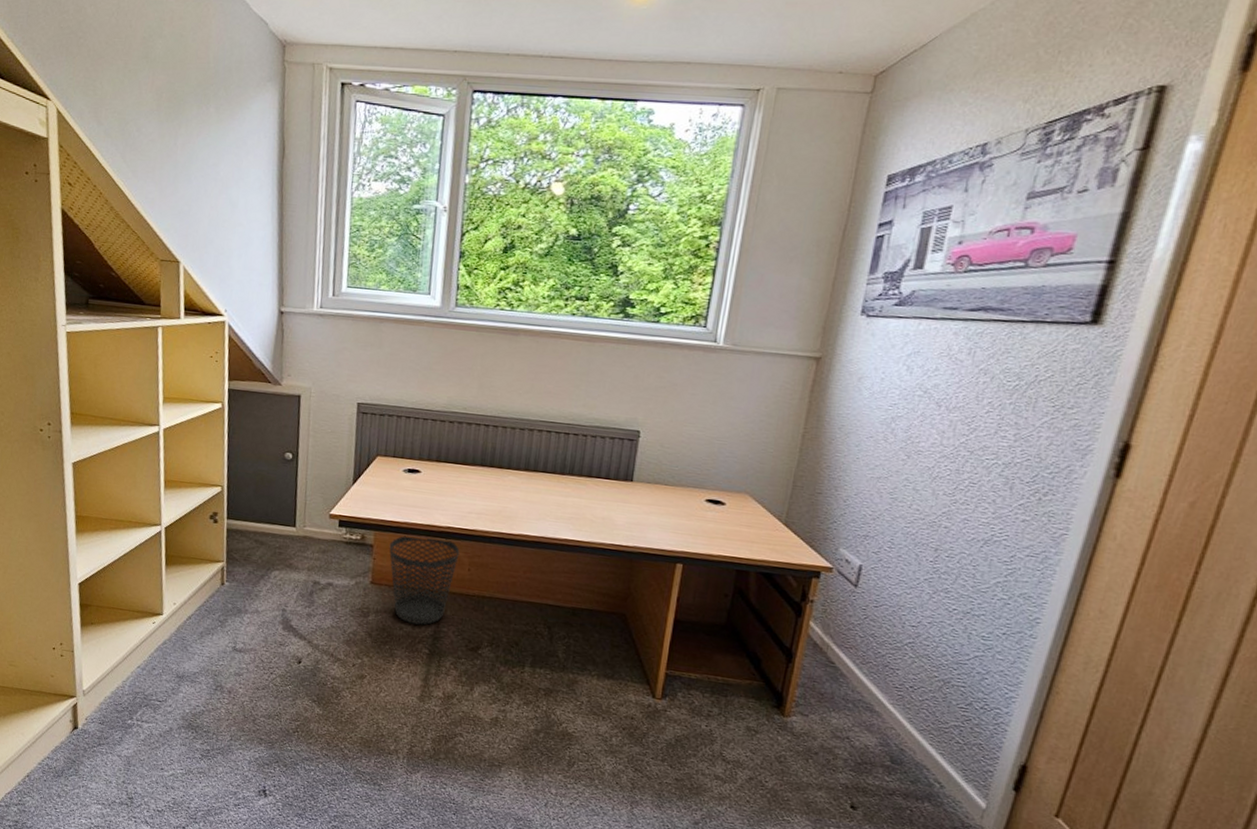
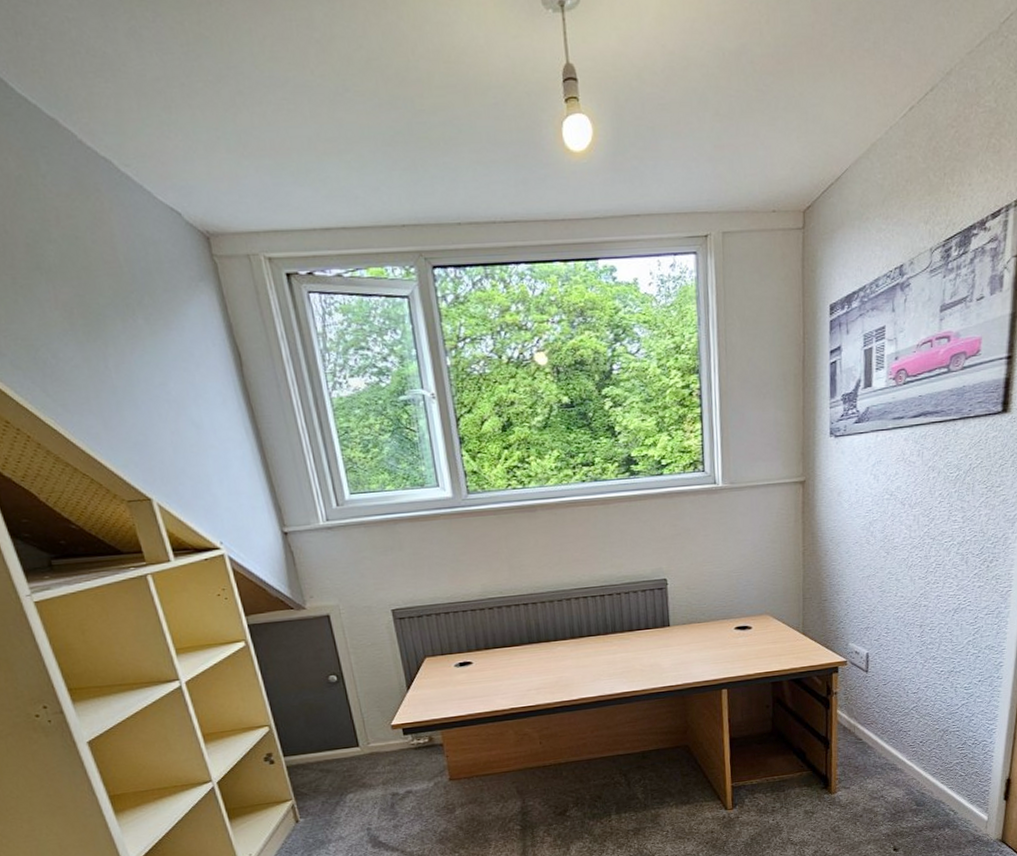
wastebasket: present [389,535,460,625] -> none [458,720,528,807]

